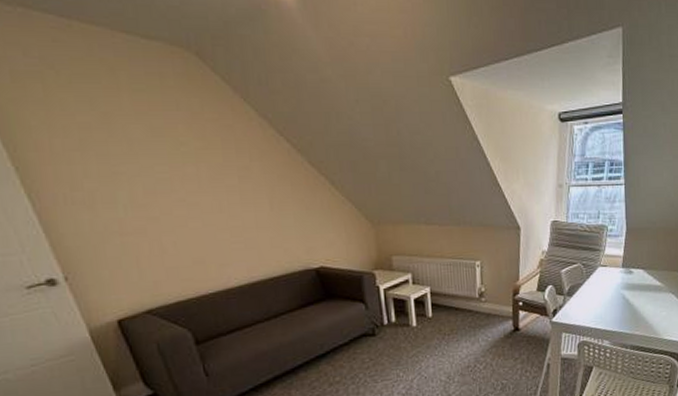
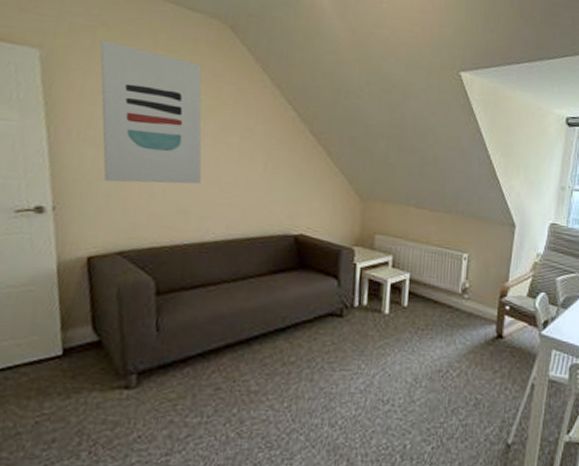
wall art: none [53,86,209,244] -> present [99,39,202,185]

